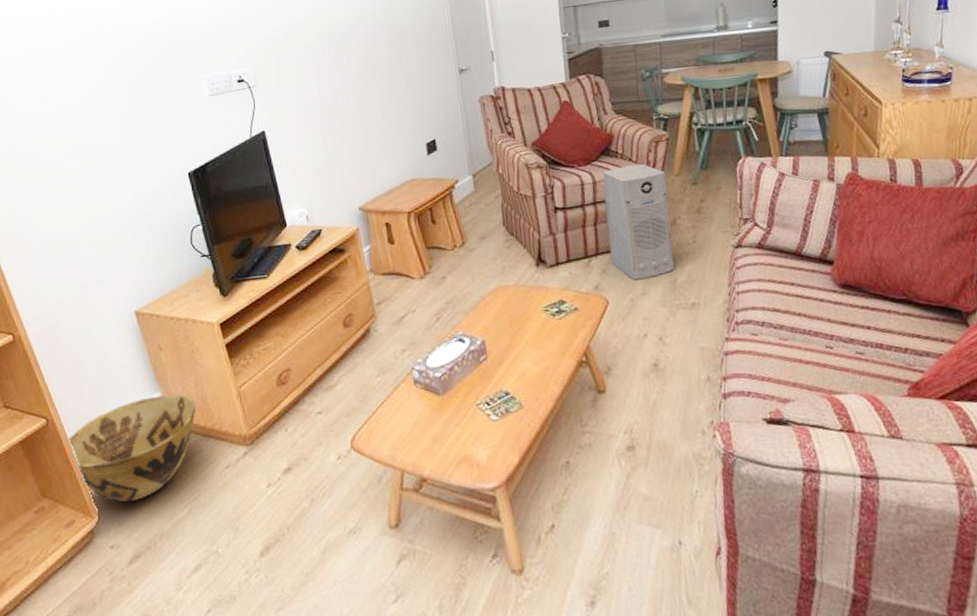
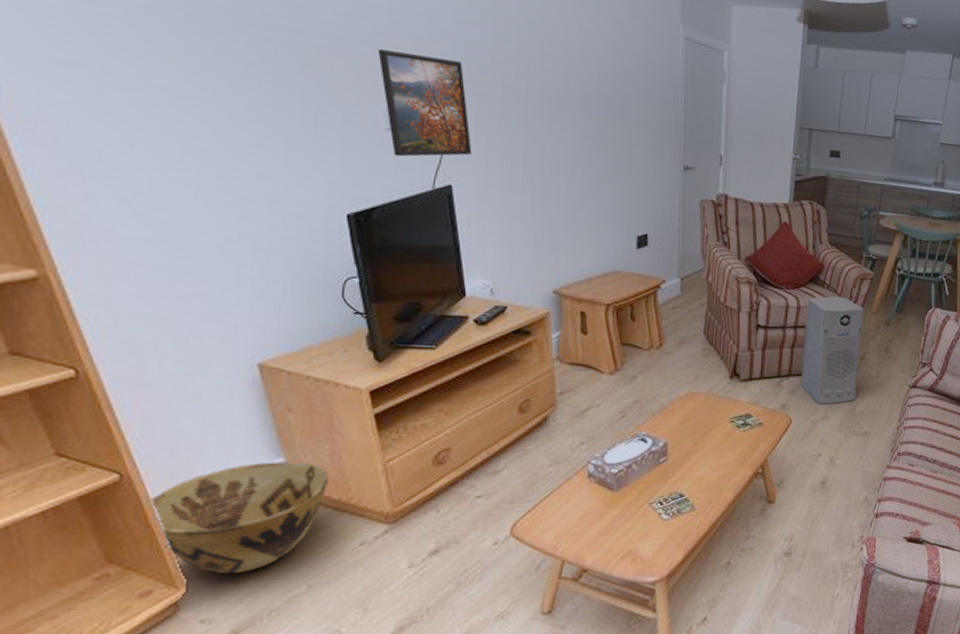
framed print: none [198,25,277,116] -> present [378,49,472,157]

